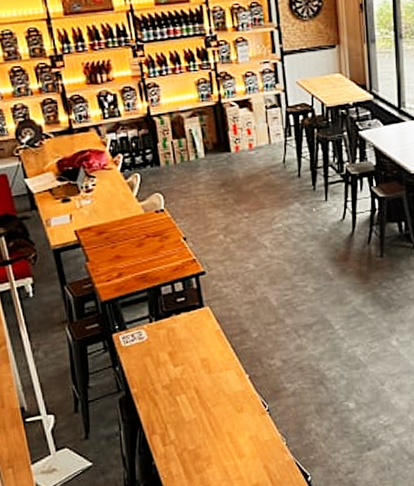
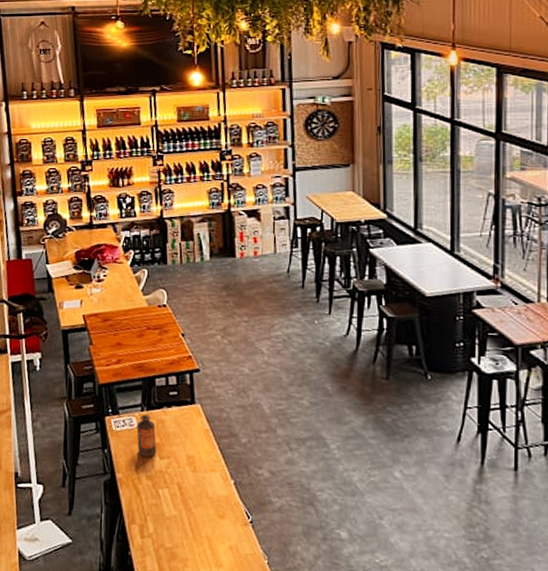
bottle: none [146,325,171,367] -> present [136,414,157,457]

